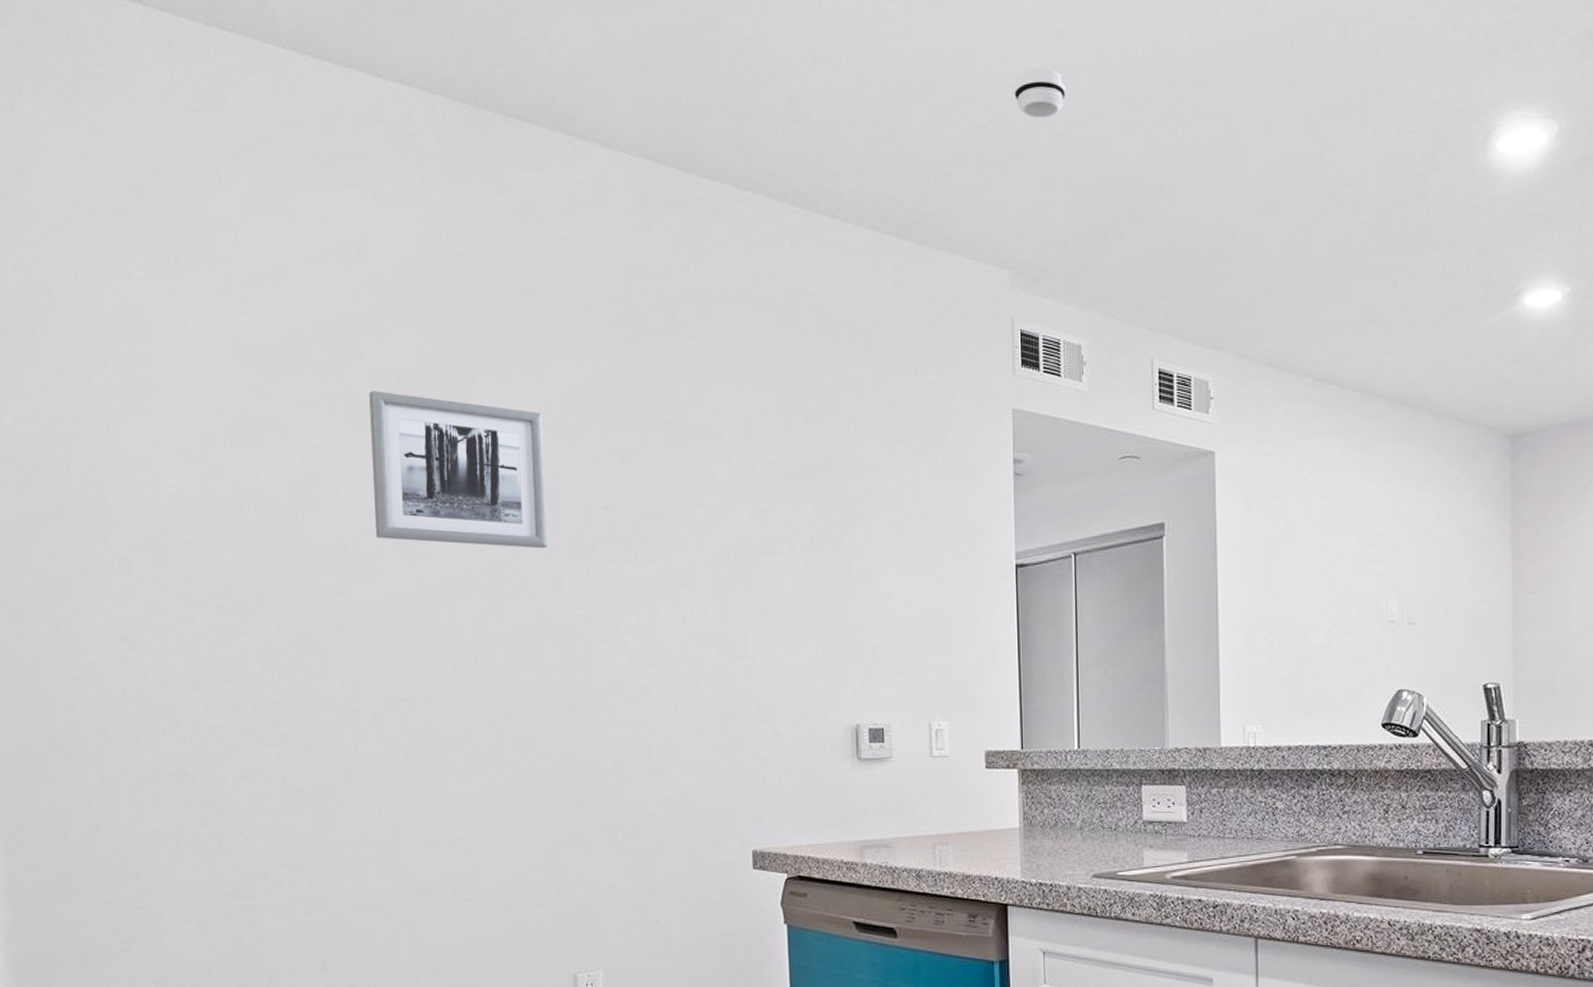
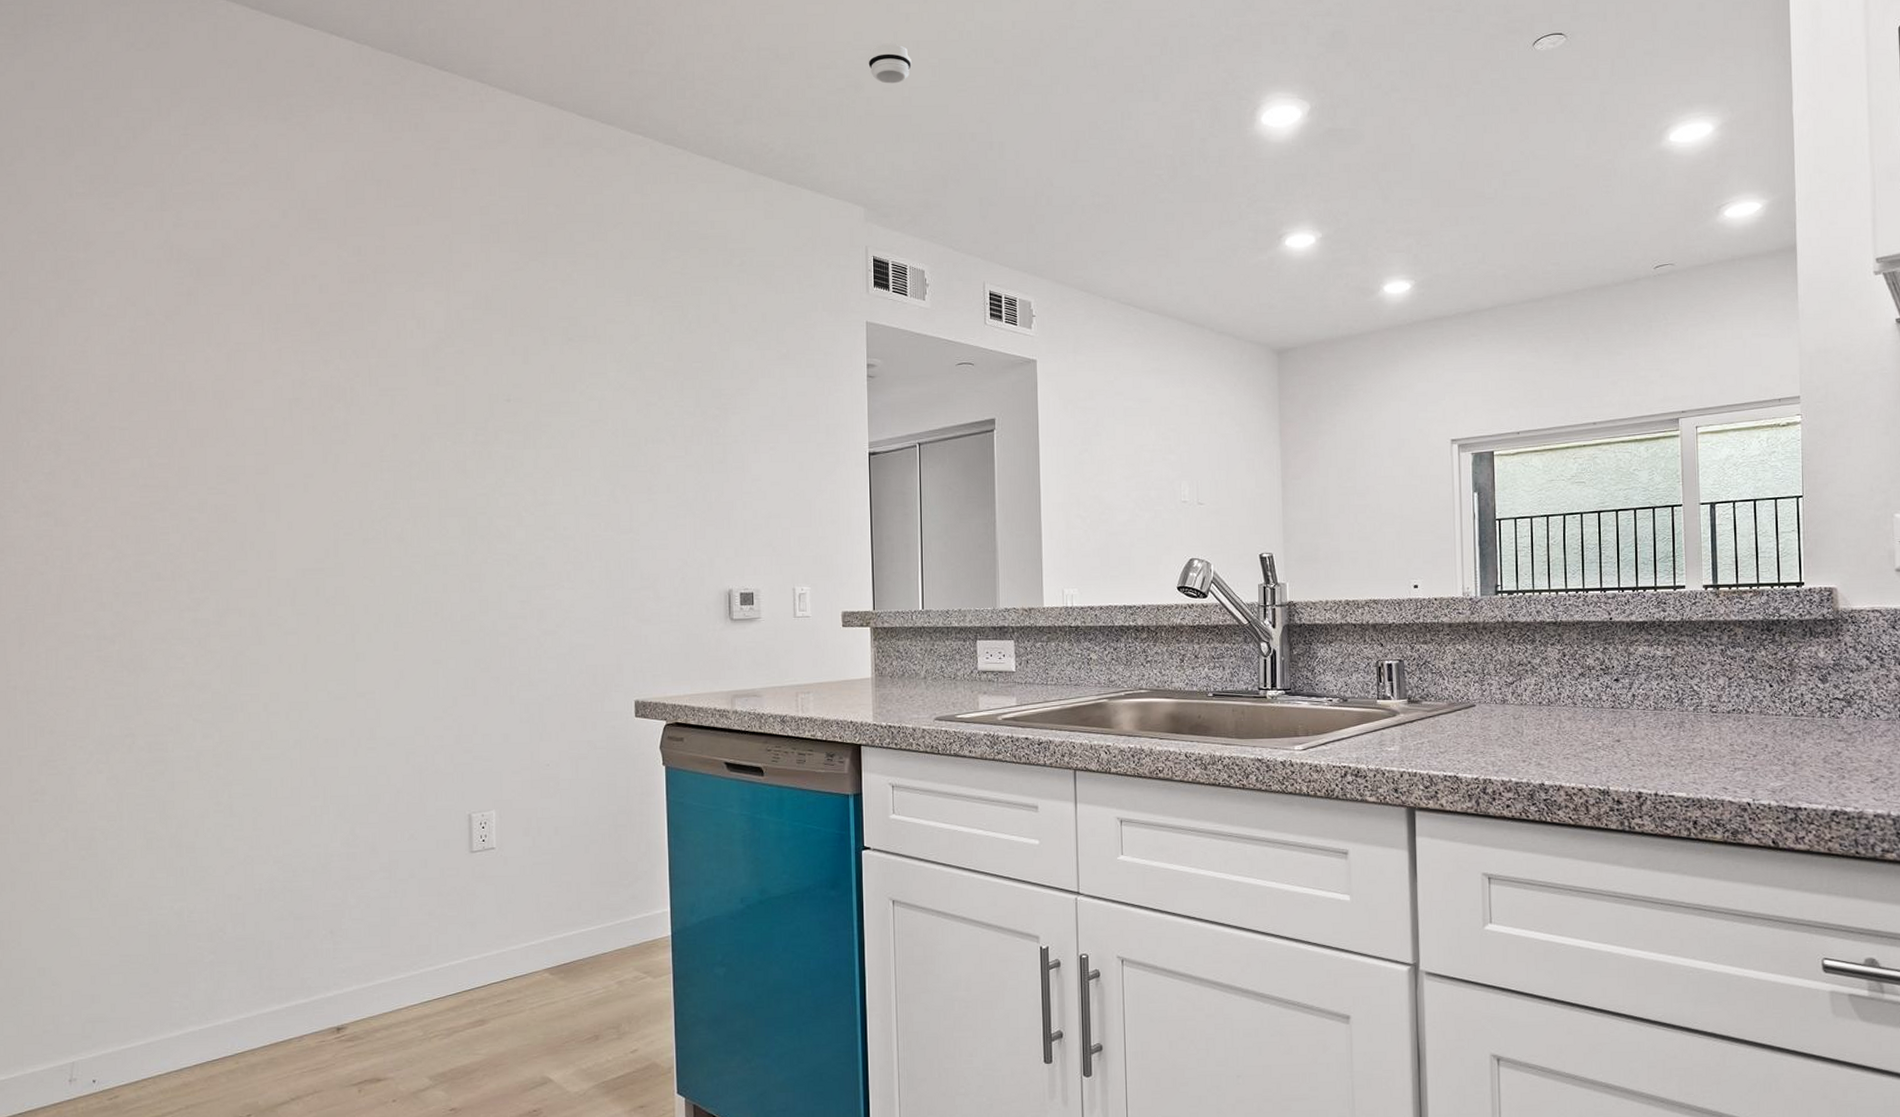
wall art: present [369,391,548,549] -> none [293,296,454,436]

